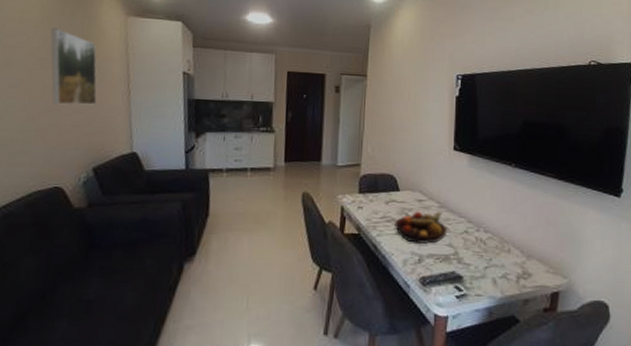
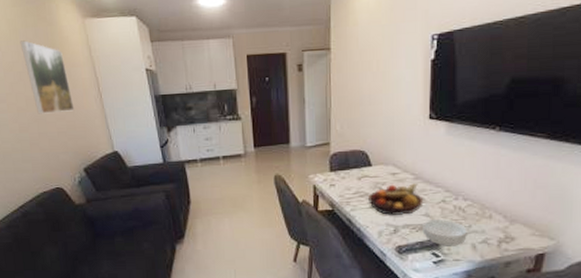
cereal bowl: none [446,250,488,280] -> present [422,219,467,247]

